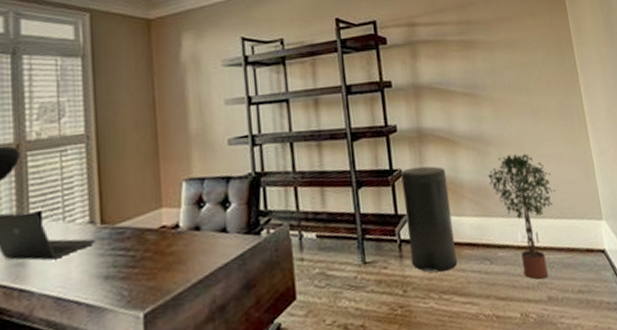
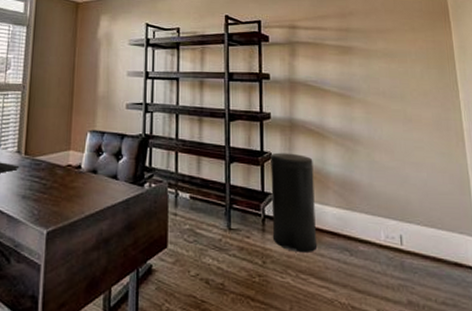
potted tree: present [488,153,556,280] -> none [355,157,425,281]

